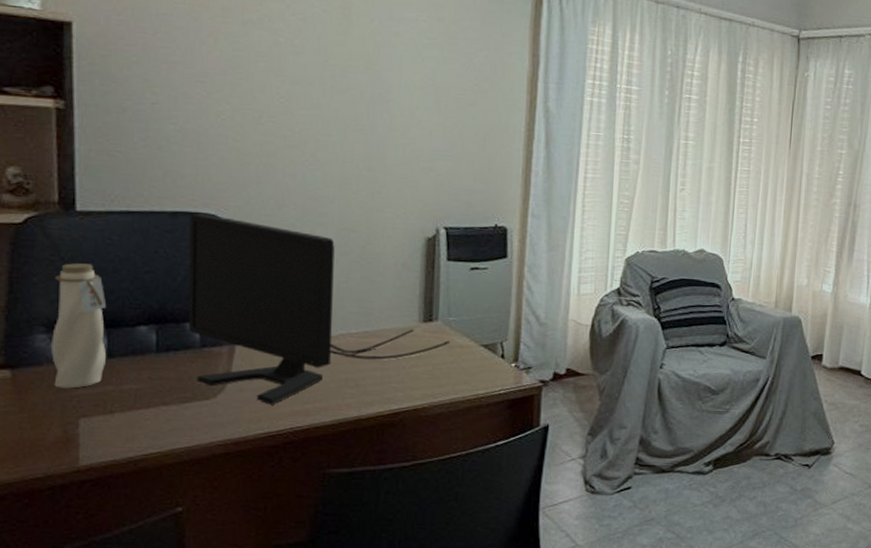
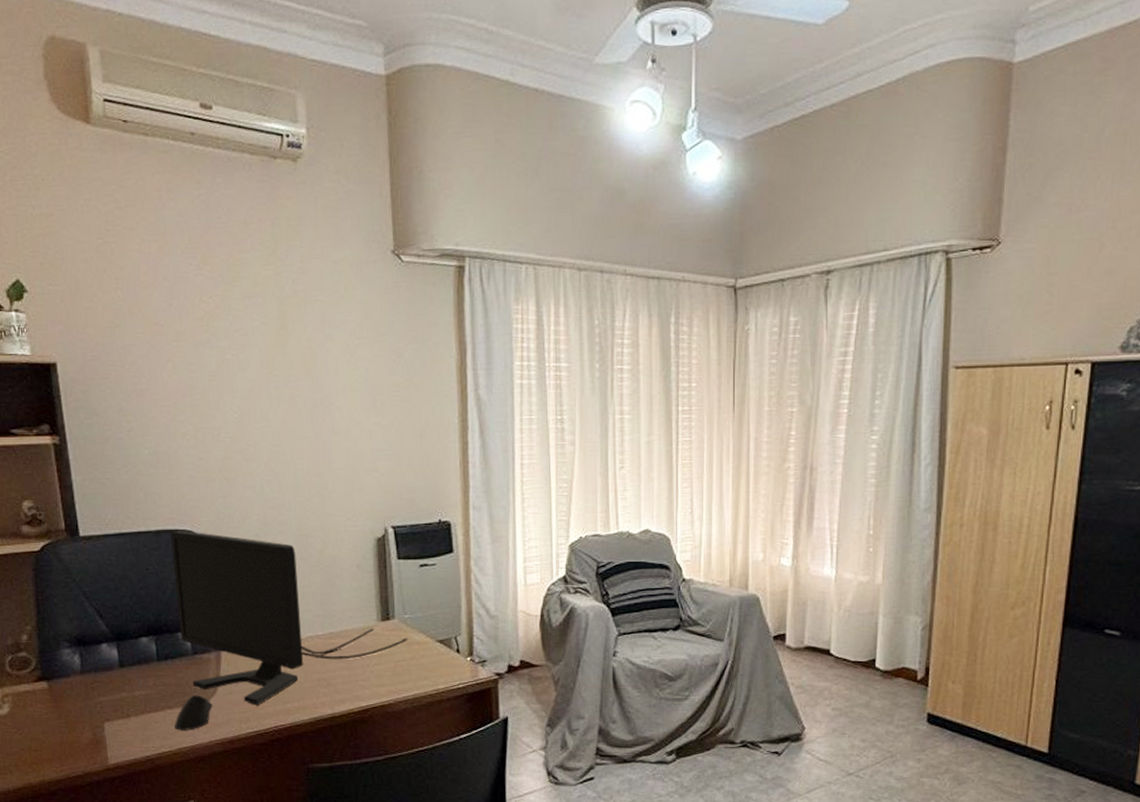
water bottle: present [51,263,107,389] -> none [70,584,119,696]
computer mouse: none [169,391,219,430] -> present [174,695,213,730]

